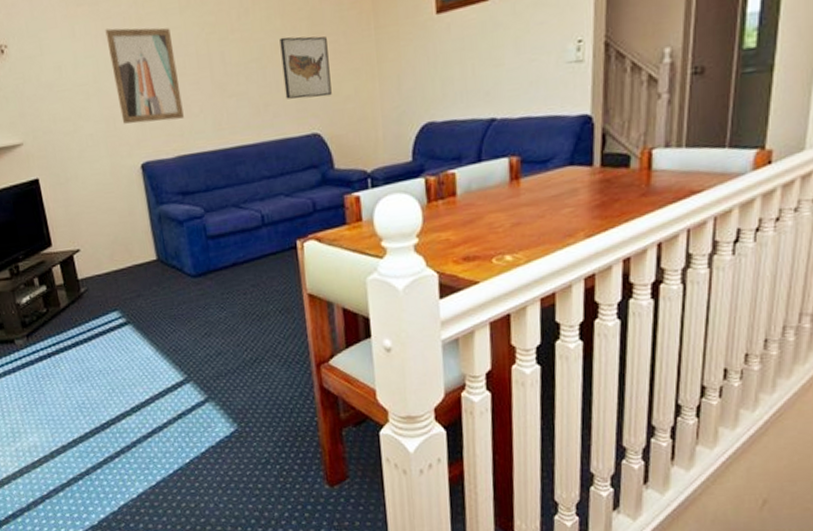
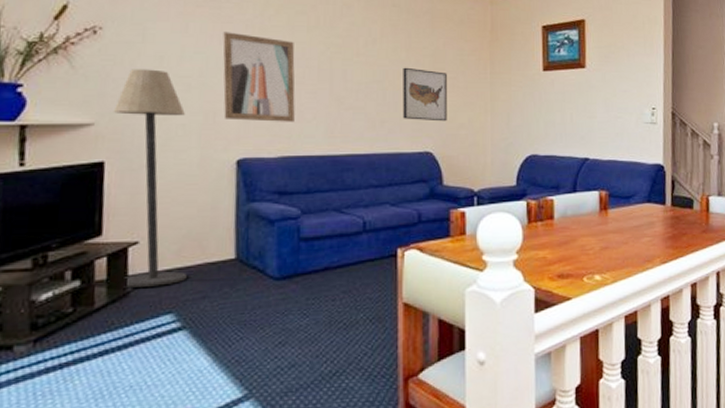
floor lamp: none [34,81,122,290] -> present [113,69,187,288]

